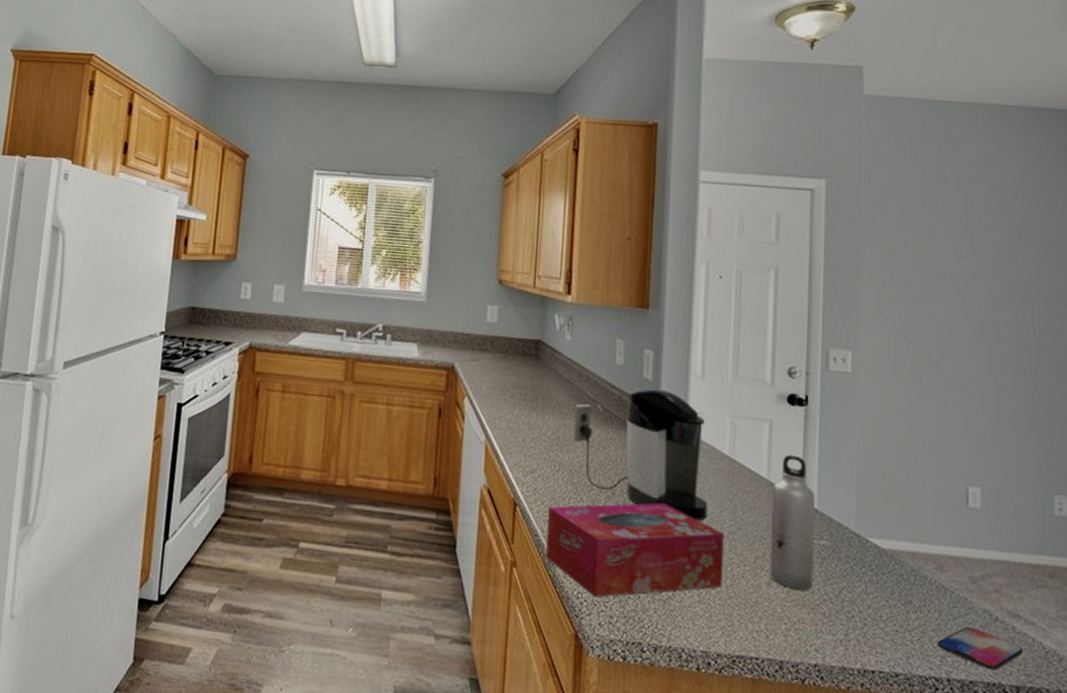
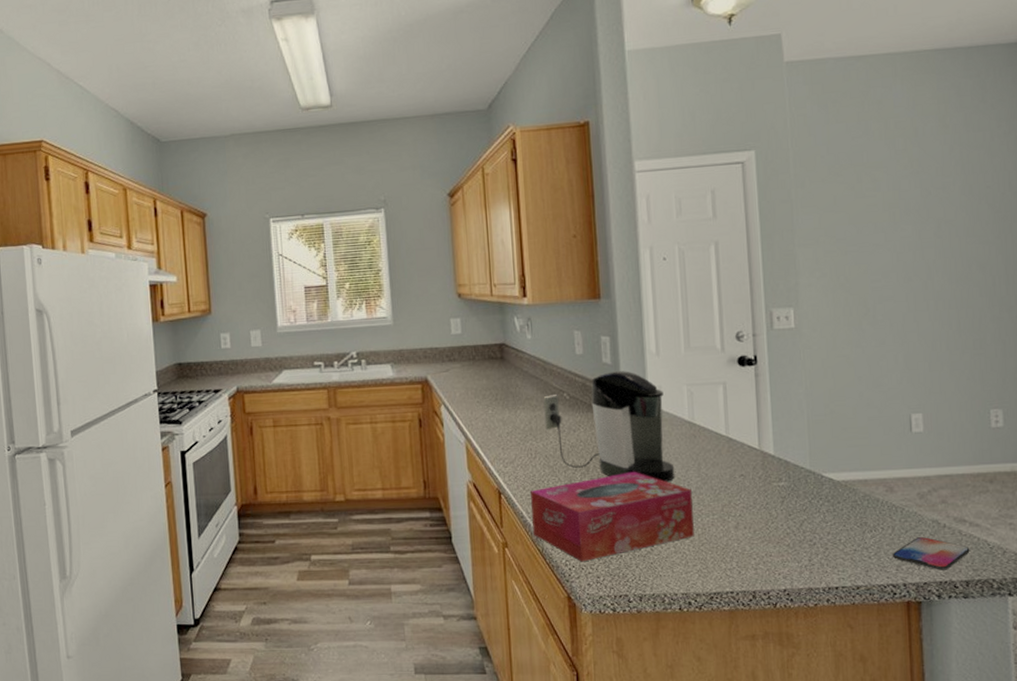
water bottle: present [770,454,816,591] -> none [731,410,777,529]

